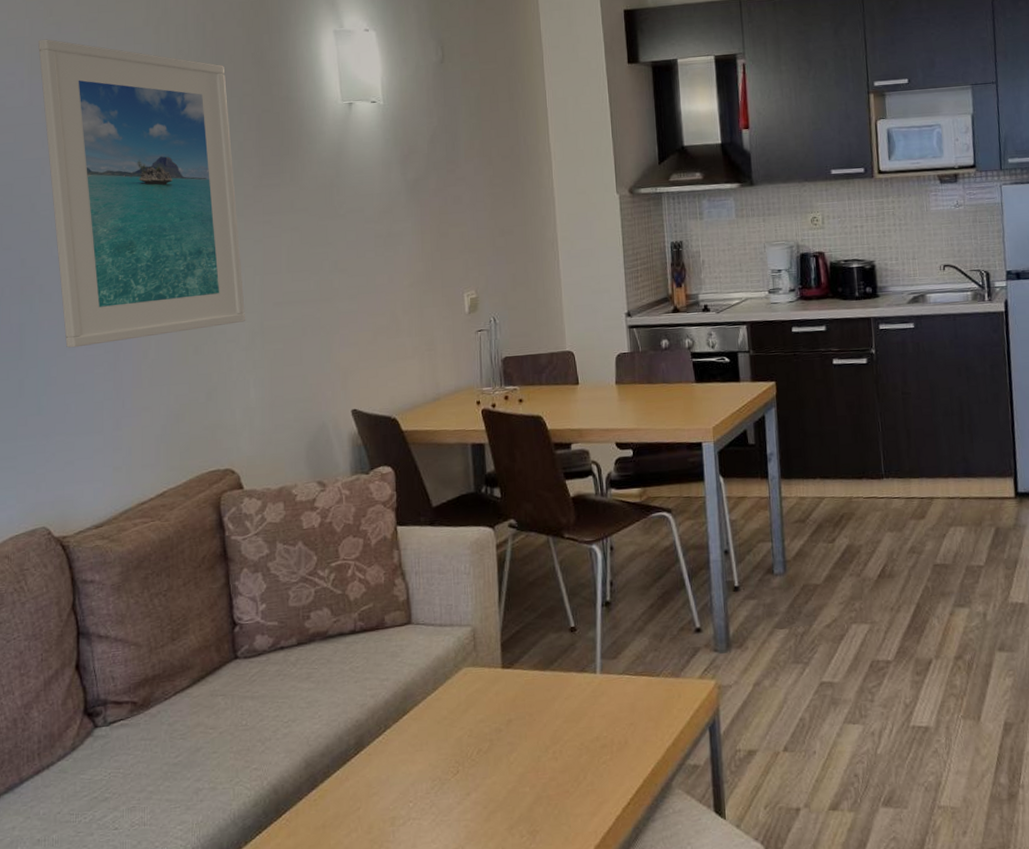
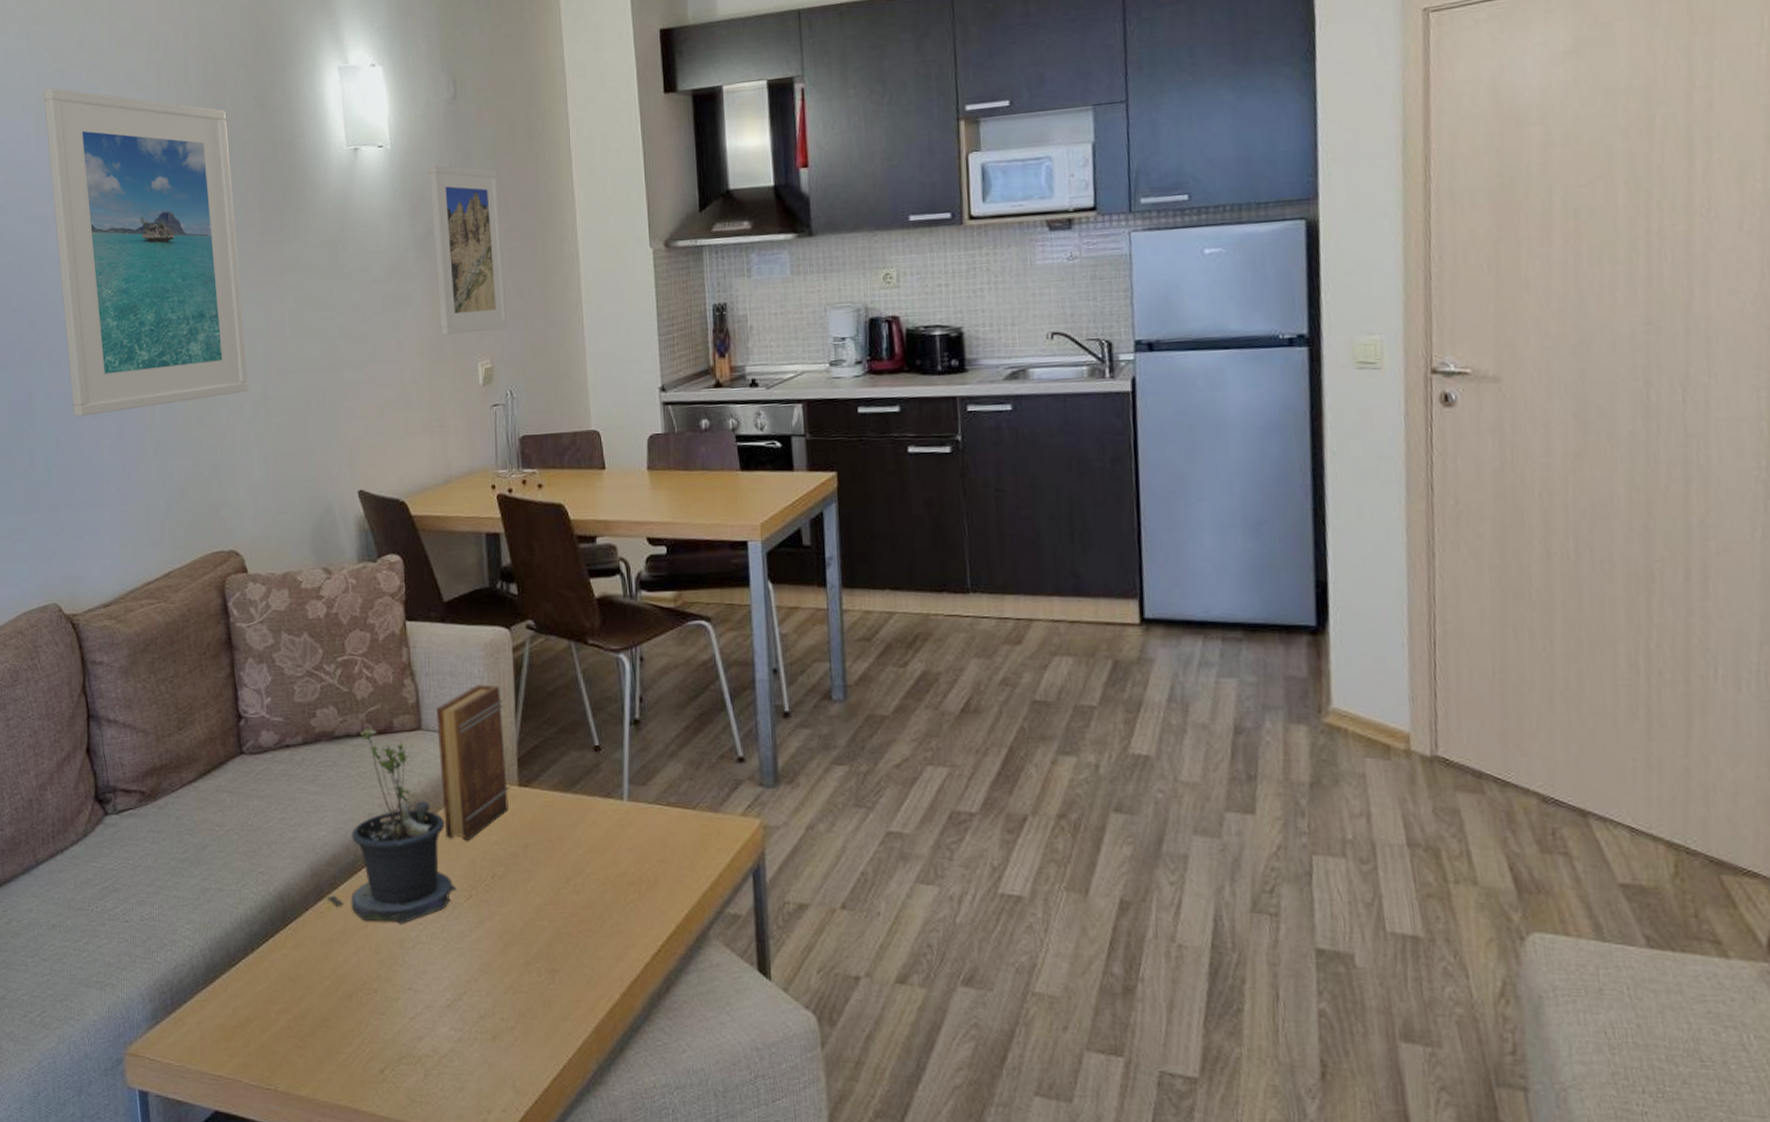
potted plant: none [320,623,445,804] -> present [326,725,457,924]
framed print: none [418,119,492,270] -> present [428,164,508,335]
book: none [426,579,493,722] -> present [437,684,509,841]

